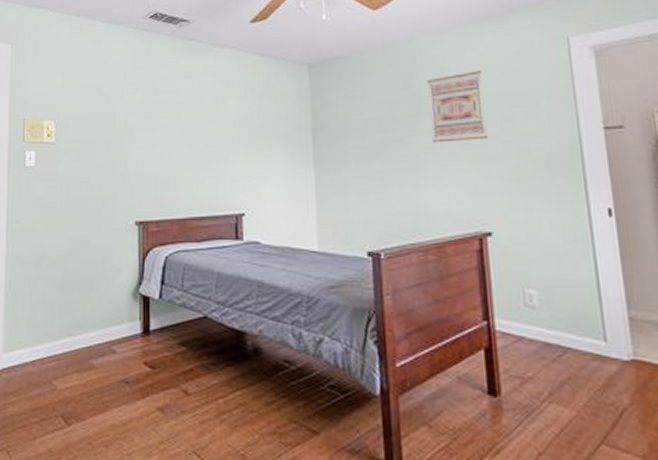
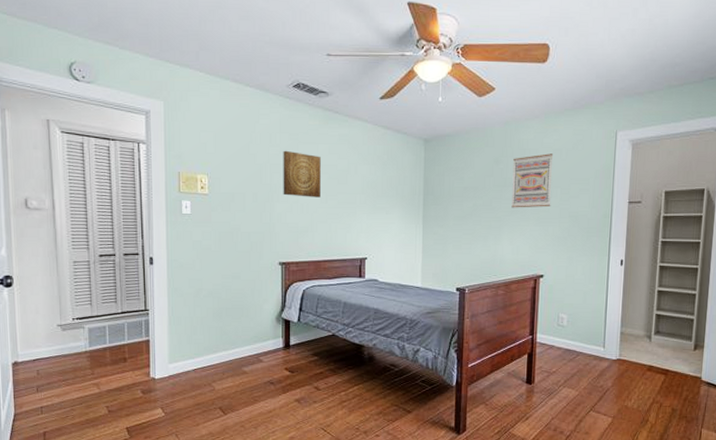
wall art: none [139,88,184,141] -> present [283,150,321,198]

